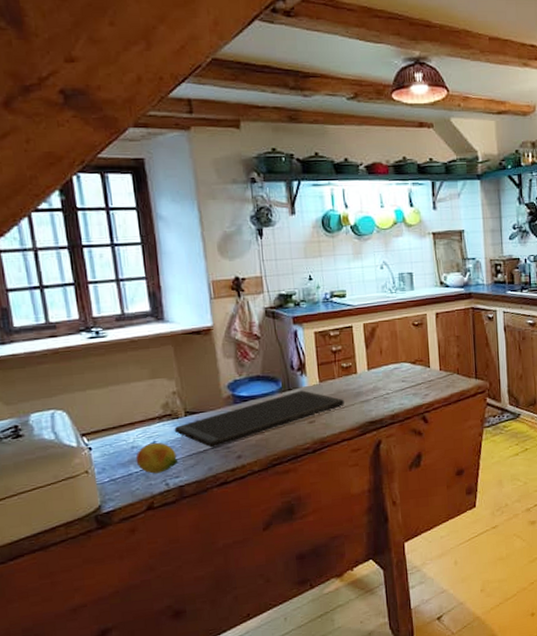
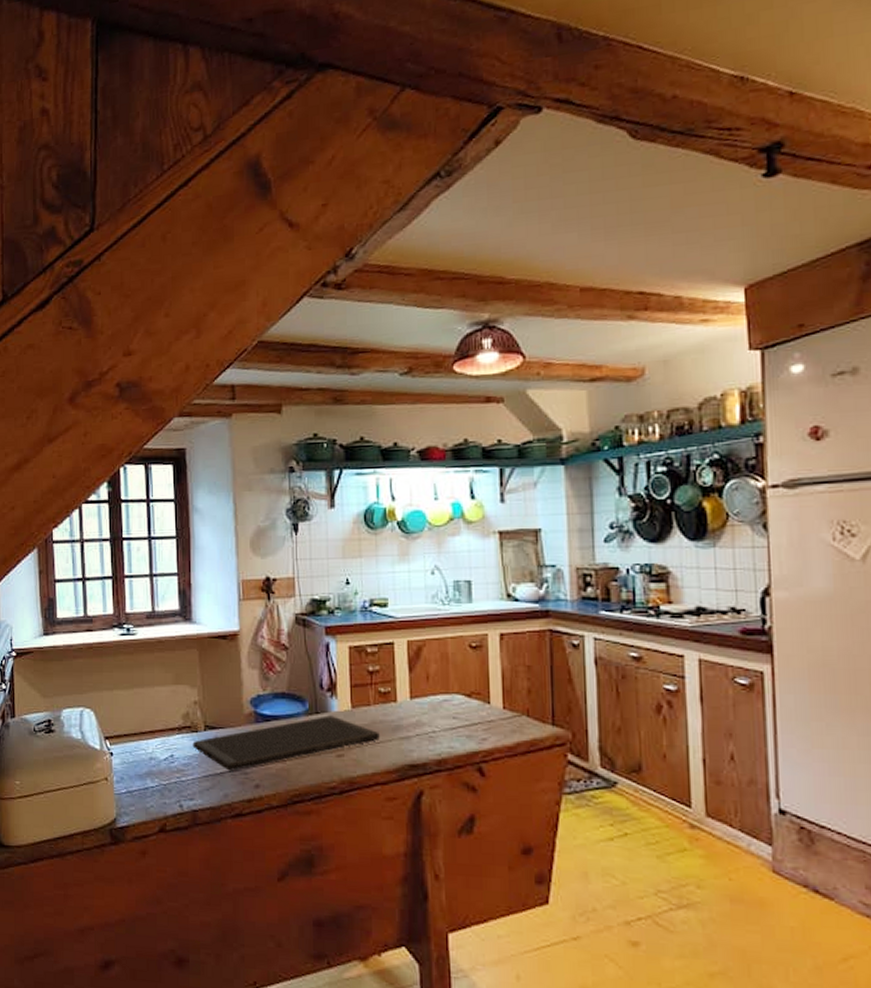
fruit: present [135,442,179,474] -> none [153,756,194,792]

